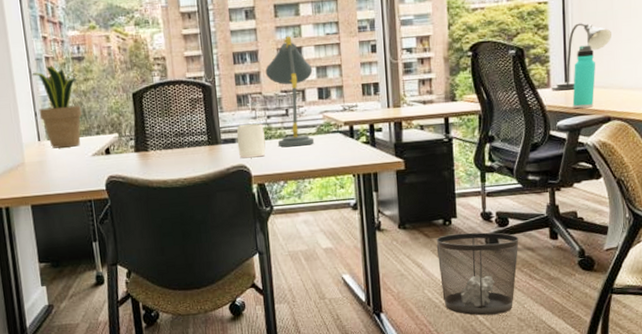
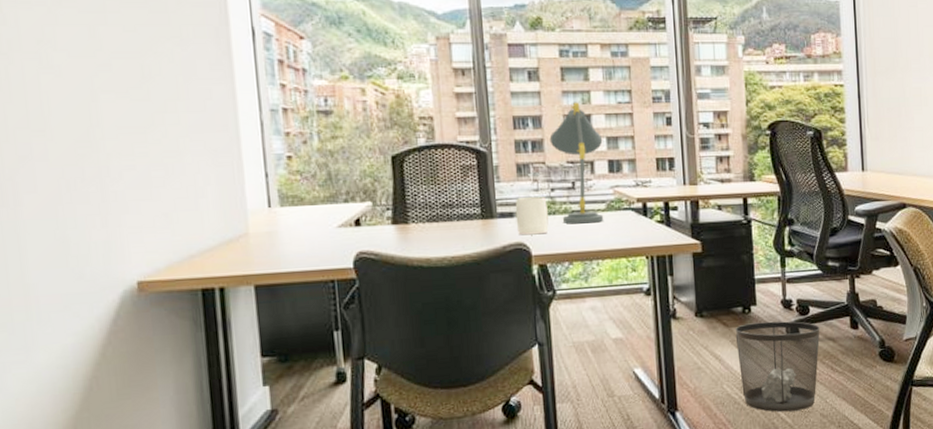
potted plant: present [31,65,82,149] -> none [264,118,326,217]
desk lamp: present [551,23,611,91] -> none [849,108,904,175]
thermos bottle: present [572,45,595,109] -> none [869,130,891,194]

